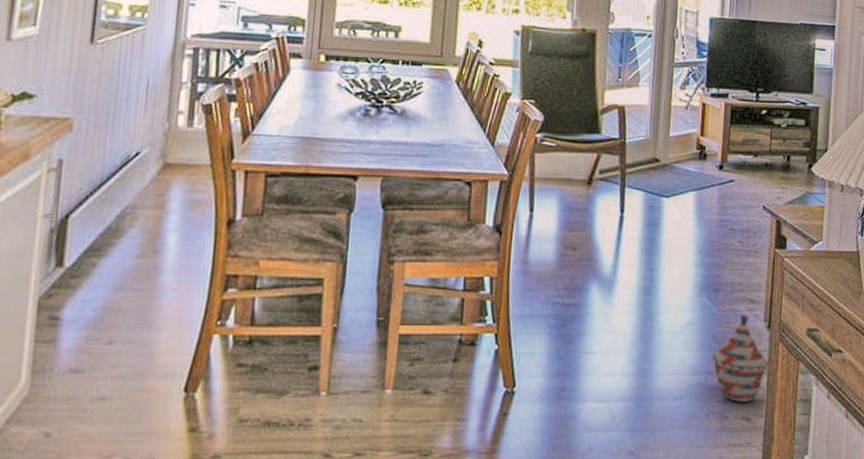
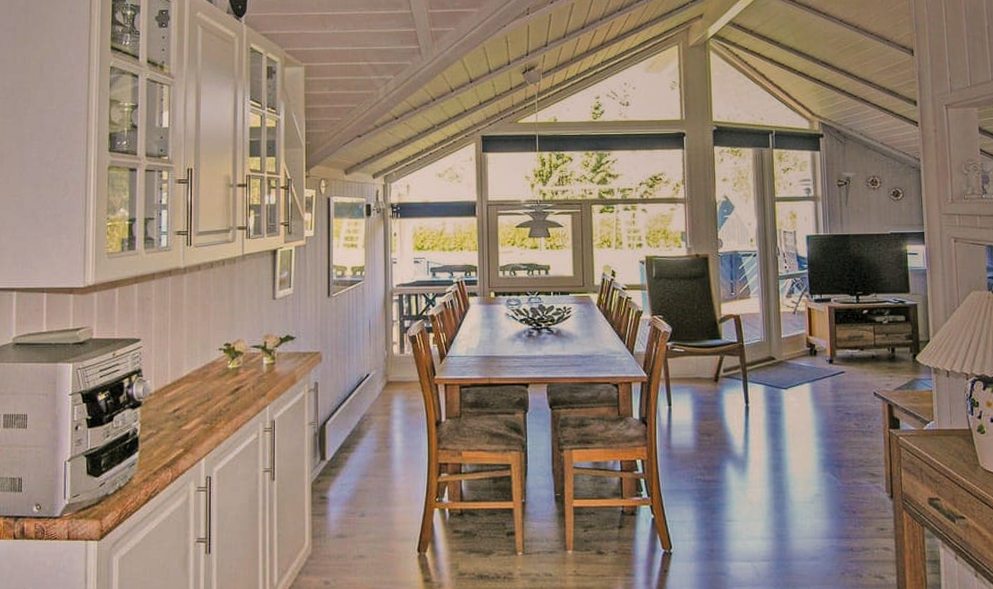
woven basket: present [712,314,769,402] -> none [841,486,895,562]

